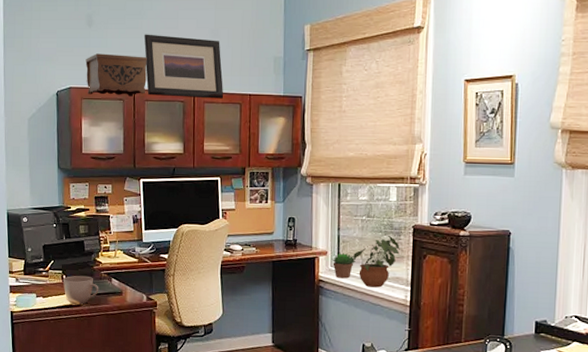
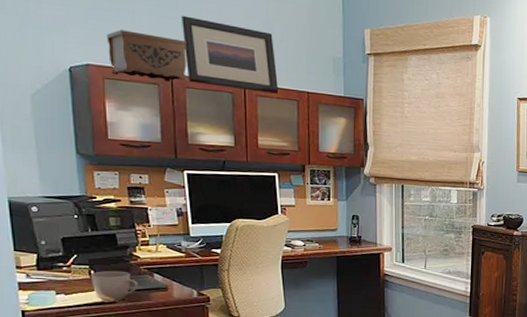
succulent plant: present [332,253,356,279] -> none [396,249,419,273]
potted plant: present [353,236,400,288] -> none [417,234,461,281]

